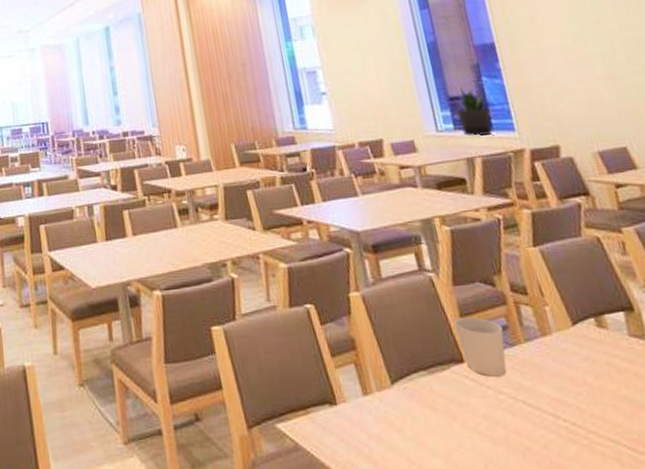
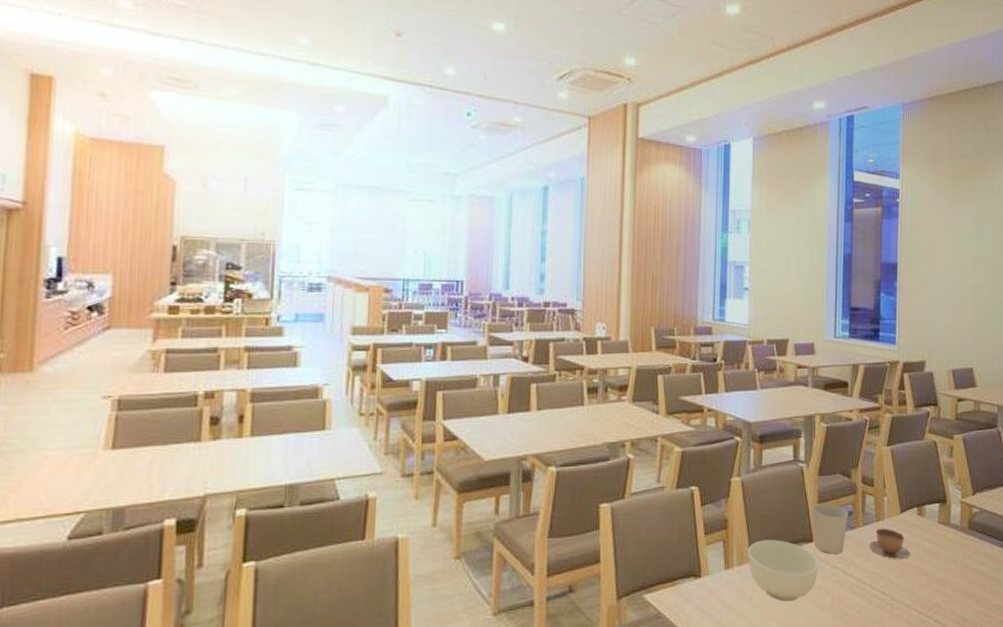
bowl: none [386,360,480,433] -> present [748,539,820,602]
planter: present [454,88,492,137] -> none [854,300,880,347]
teacup: none [539,344,600,383] -> present [869,528,911,560]

